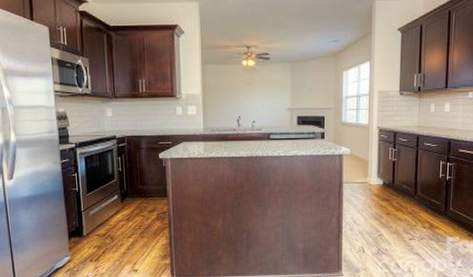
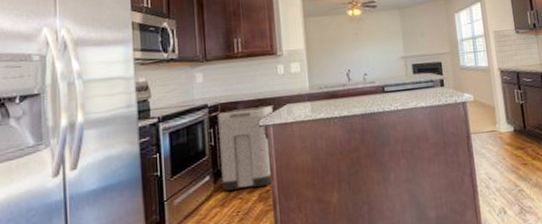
trash can: none [124,142,171,210] -> present [218,106,273,192]

